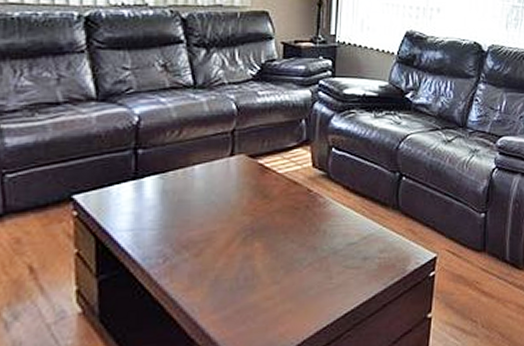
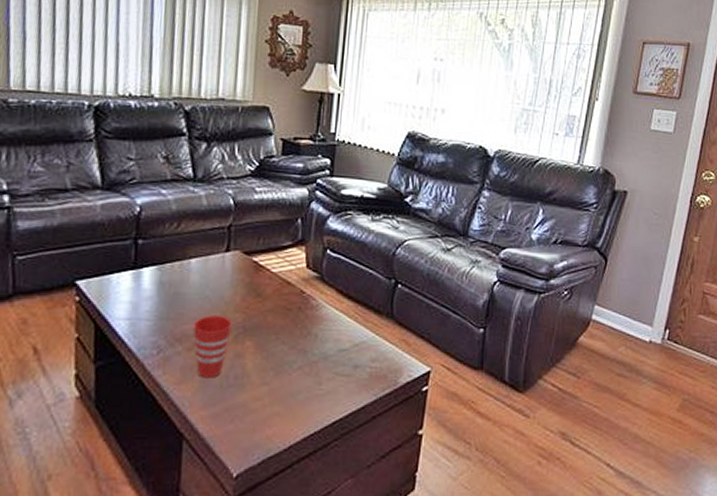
cup: none [199,219,240,283] -> present [193,315,232,378]

